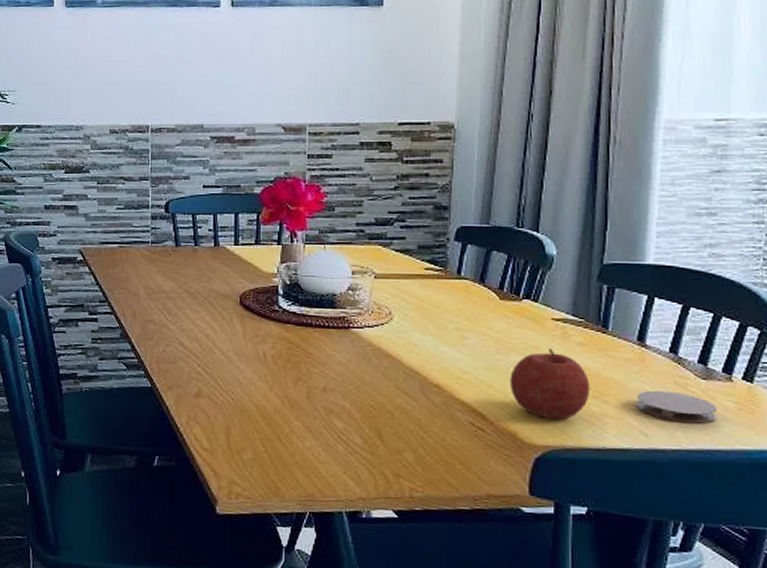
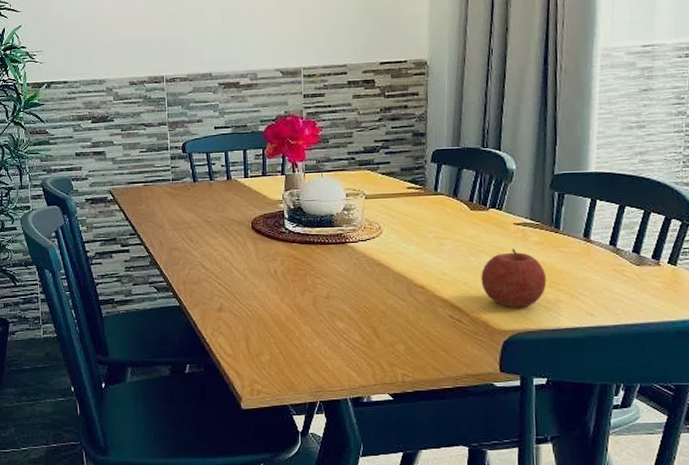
coaster: present [636,390,718,424] -> none [584,277,649,303]

